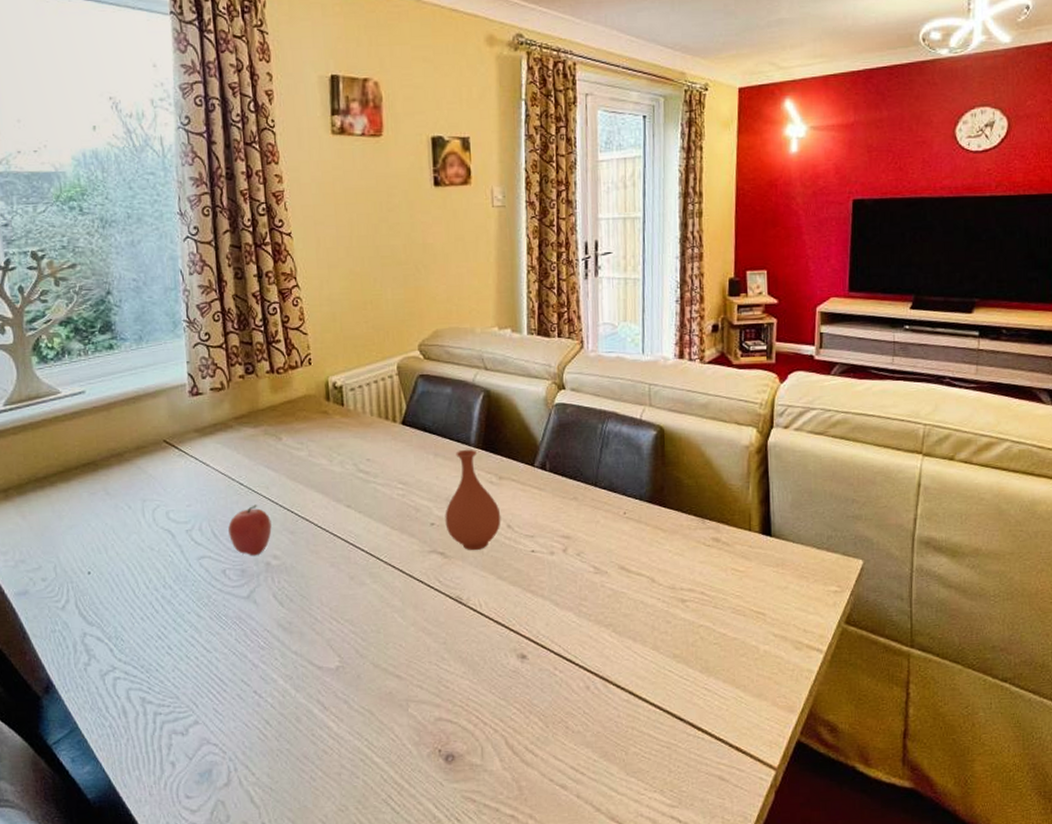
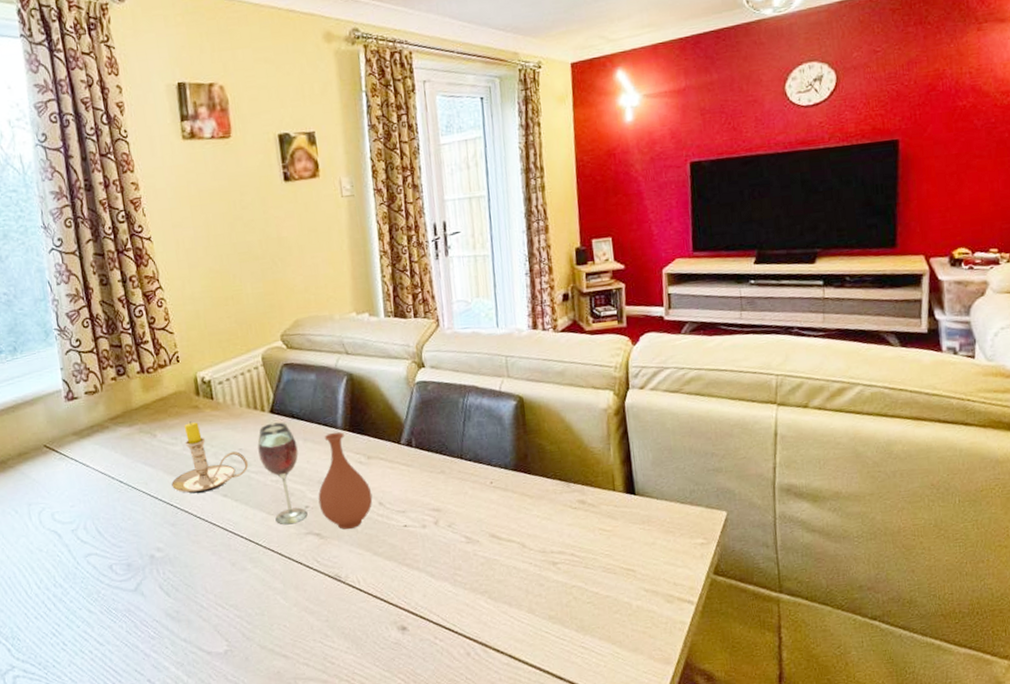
fruit: present [228,504,272,556] -> none [111,500,154,550]
candlestick: none [294,427,376,502] -> present [171,421,249,494]
wineglass: none [386,434,433,541] -> present [257,422,308,525]

